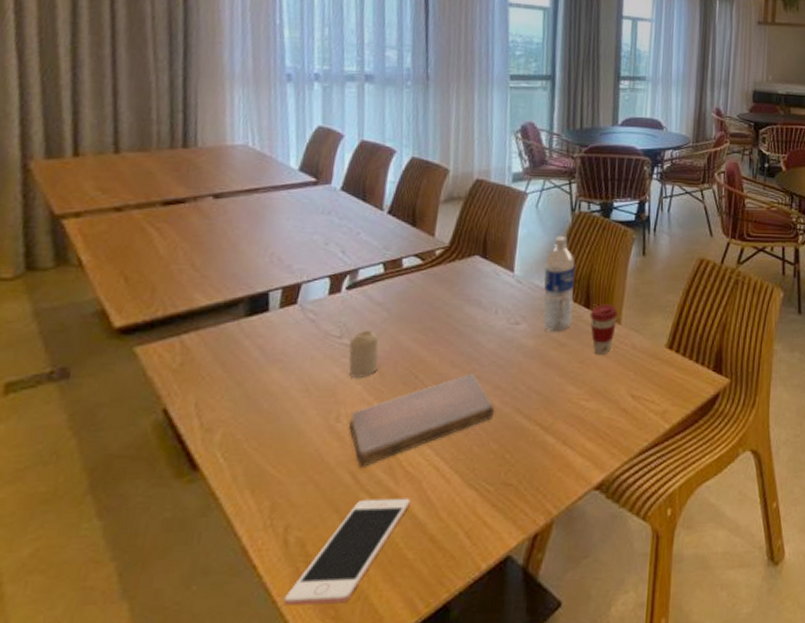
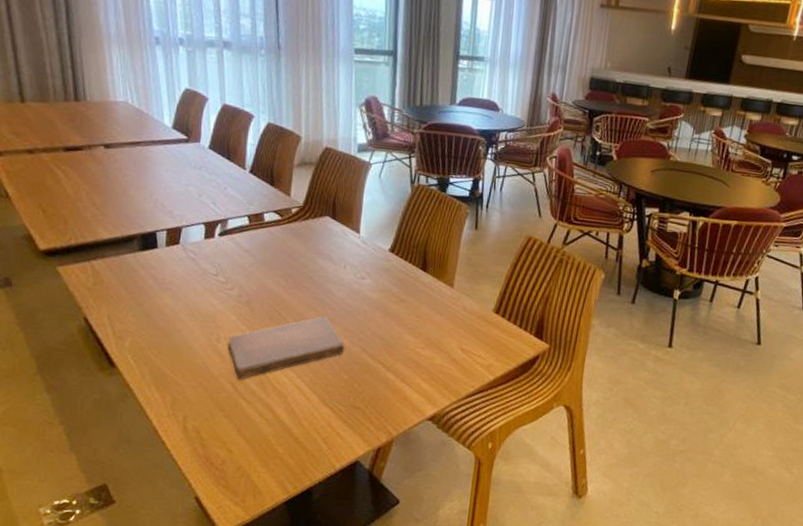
cell phone: present [283,498,411,606] -> none [187,404,279,477]
candle: present [348,330,379,378] -> none [224,271,248,310]
water bottle: present [543,236,576,331] -> none [385,205,414,289]
coffee cup: present [590,304,619,355] -> none [426,269,452,312]

